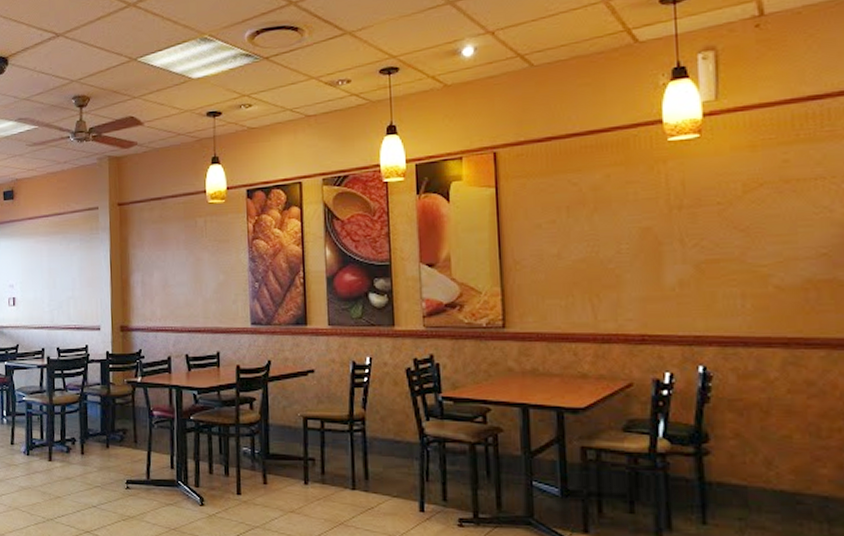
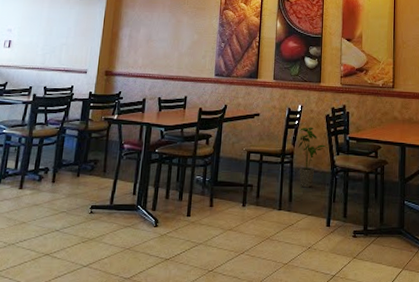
house plant: none [370,384,413,463] -> present [298,127,328,188]

